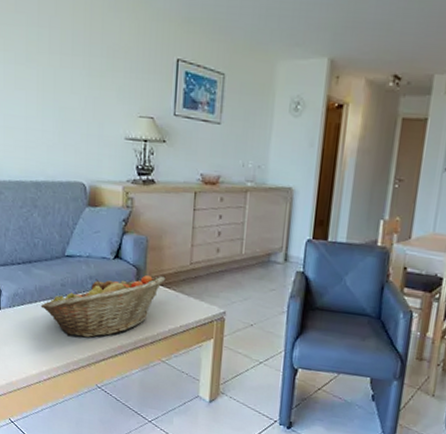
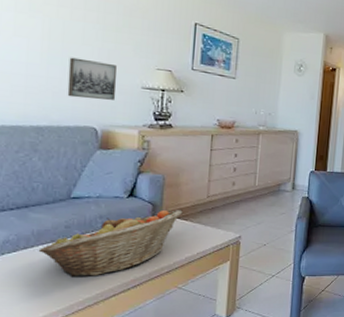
wall art: none [59,108,102,153] -> present [67,57,117,100]

